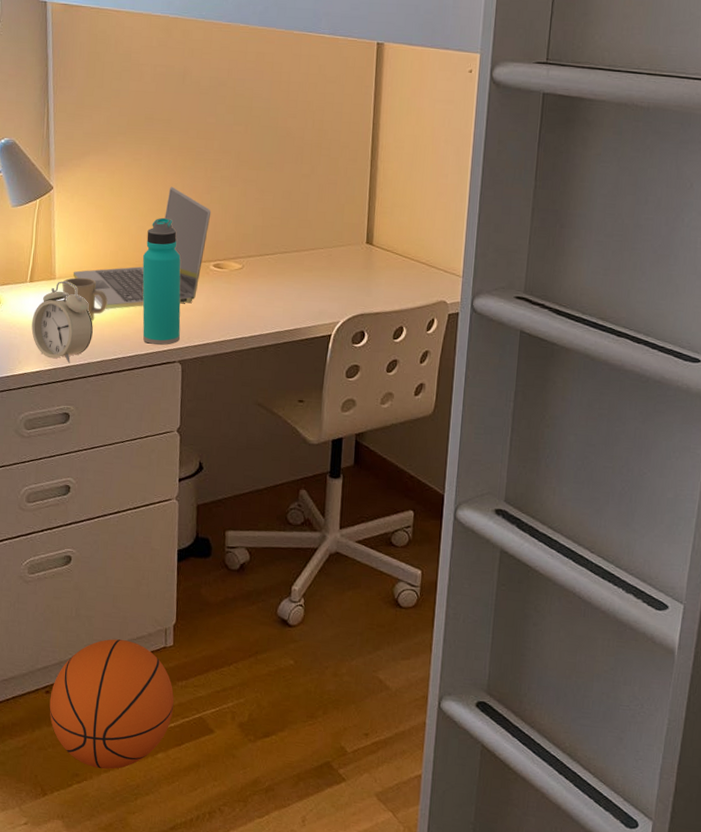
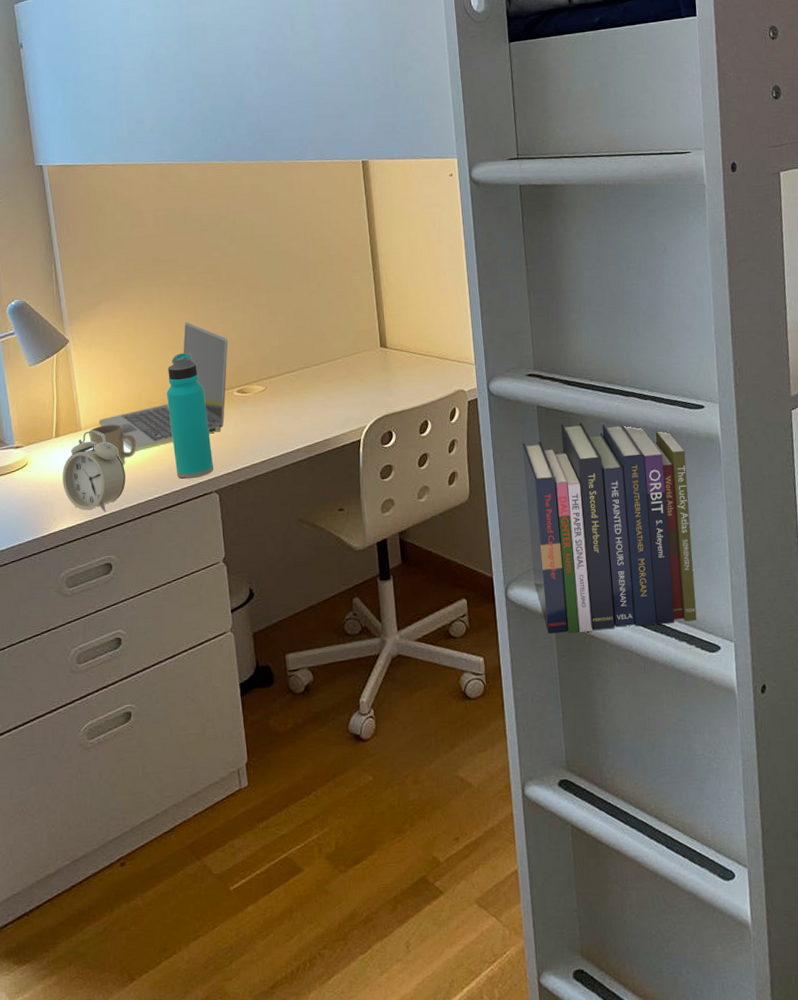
basketball: present [49,639,174,770] -> none [126,790,258,938]
books: none [485,353,671,576] -> present [522,422,697,634]

